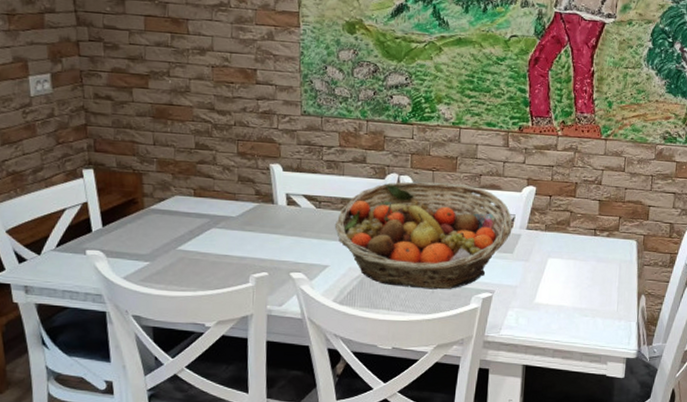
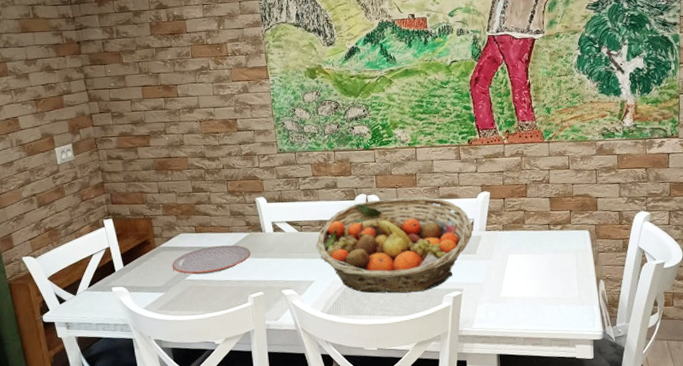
plate: none [161,214,258,246] -> present [172,245,251,275]

